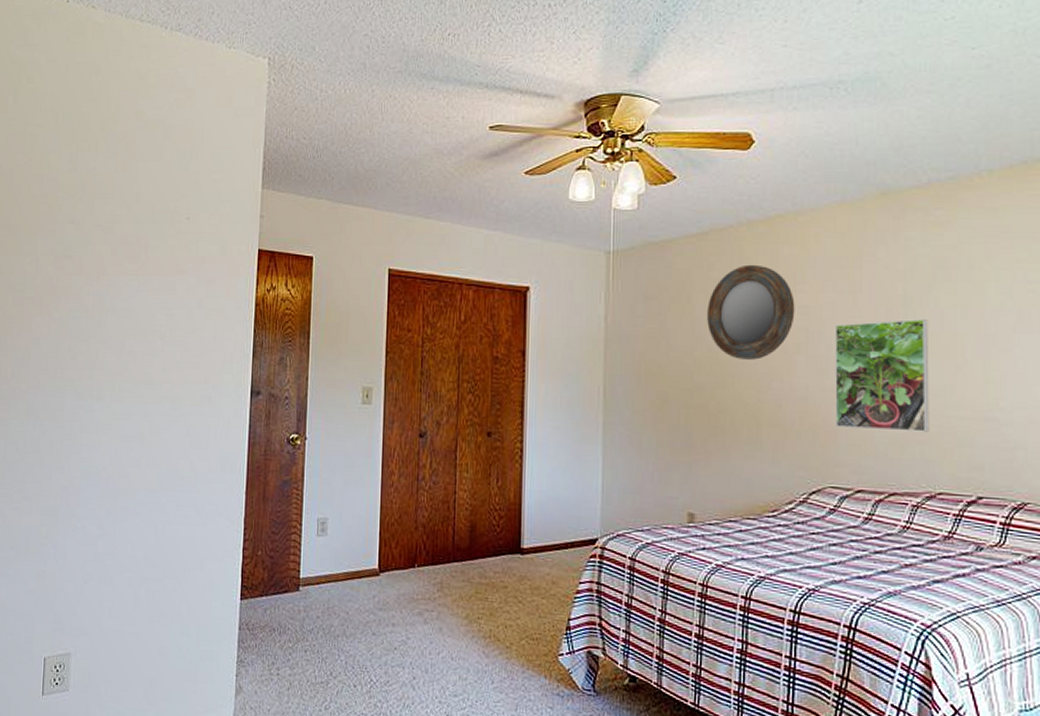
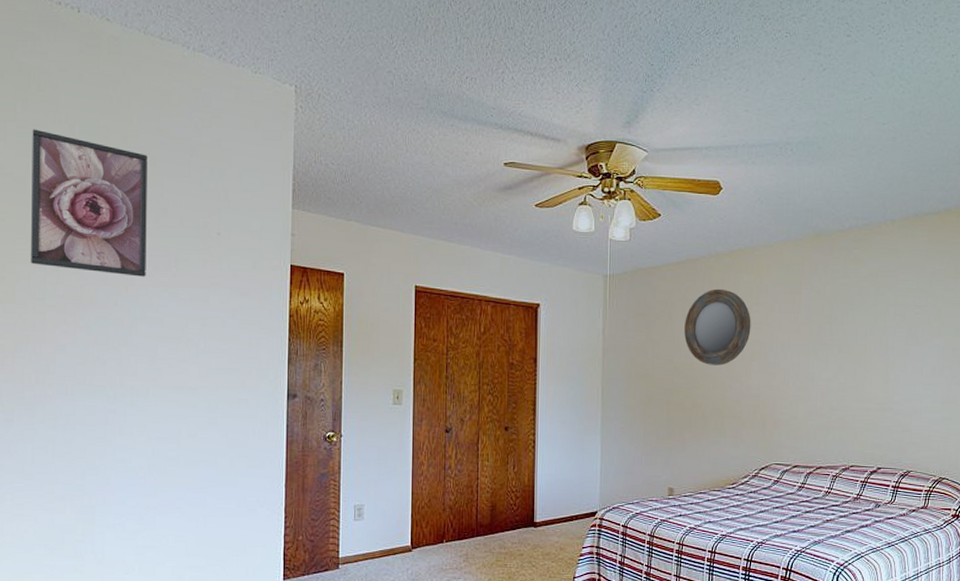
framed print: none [13,120,124,266] -> present [31,129,147,277]
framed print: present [835,318,929,432] -> none [779,333,847,420]

